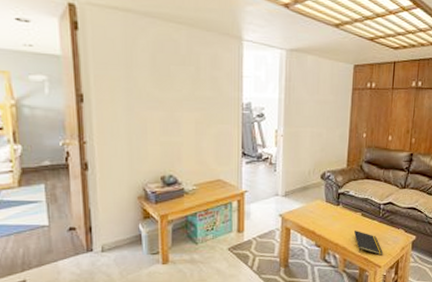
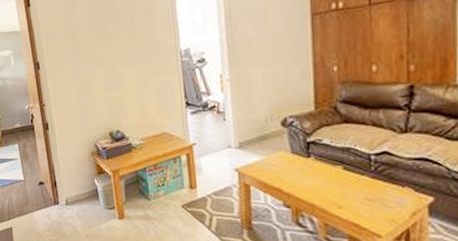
notepad: present [354,231,383,256] -> none [336,188,382,222]

